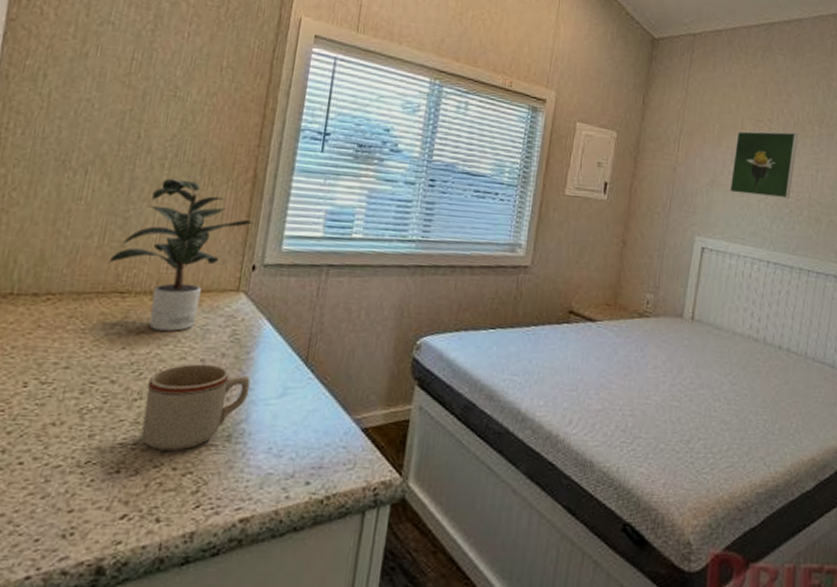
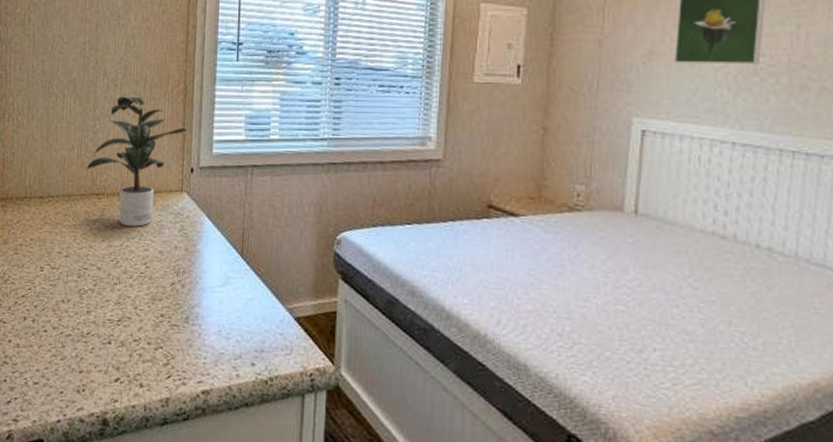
mug: present [141,363,251,451] -> none [122,254,199,328]

